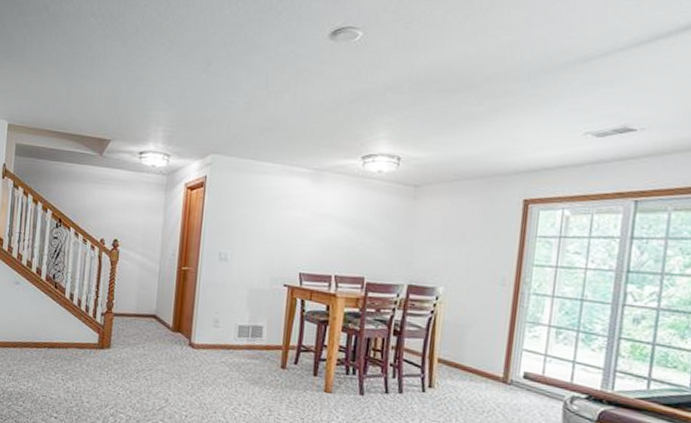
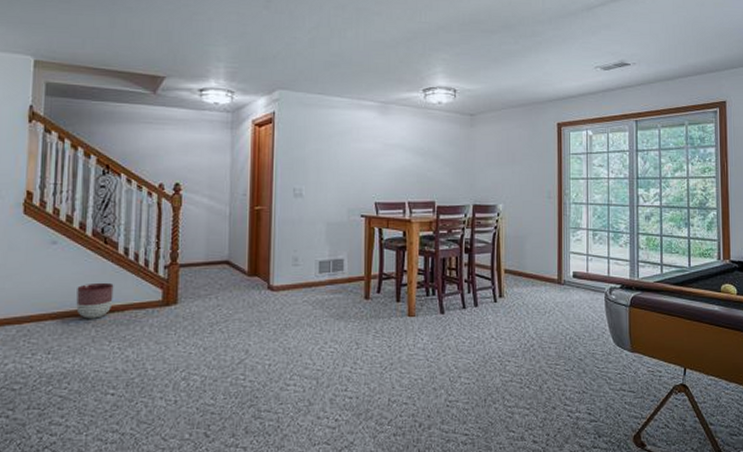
planter: none [31,321,61,352] -> present [76,282,114,319]

